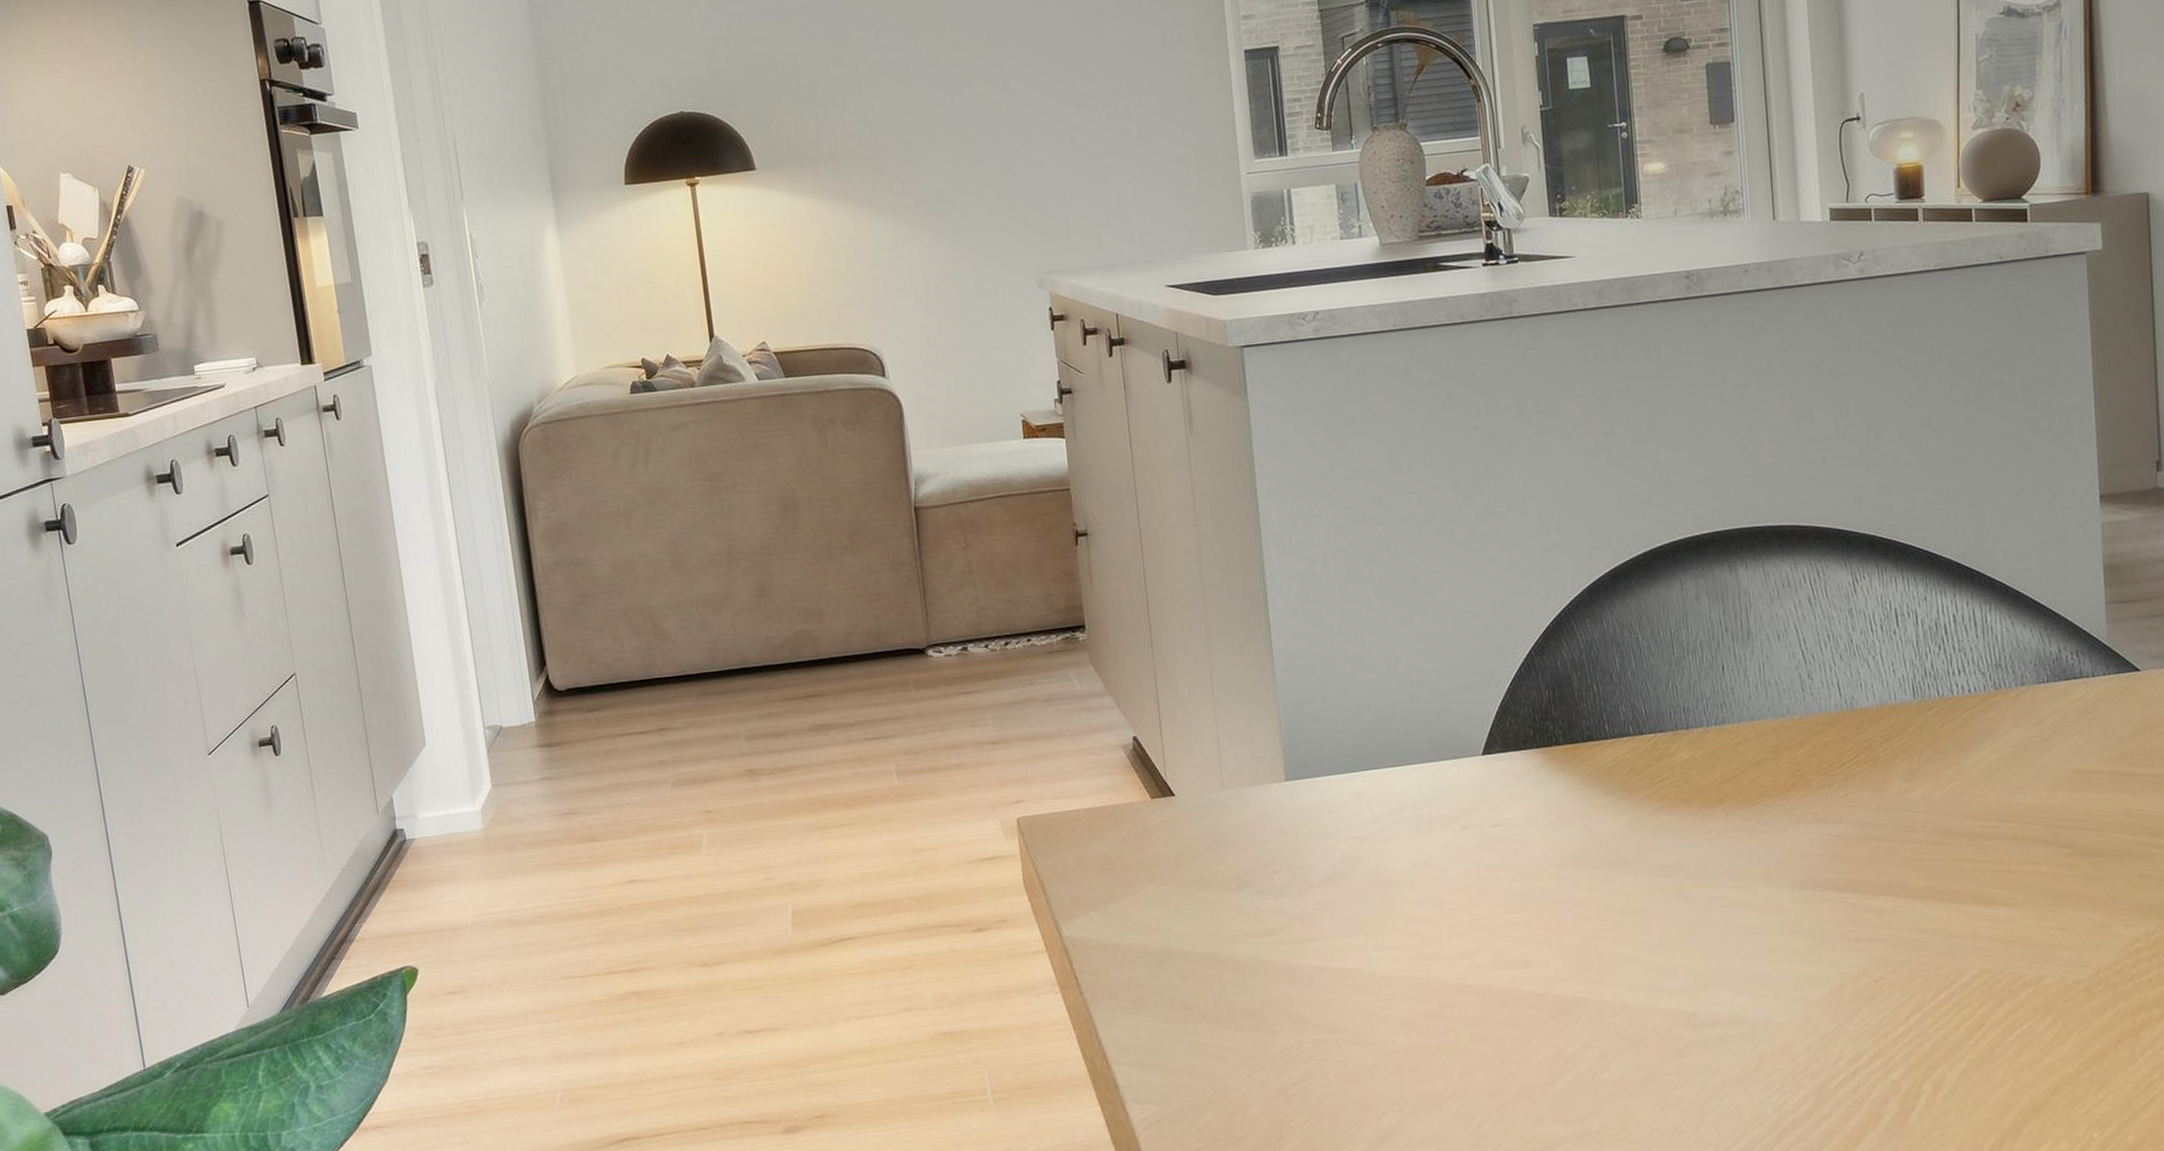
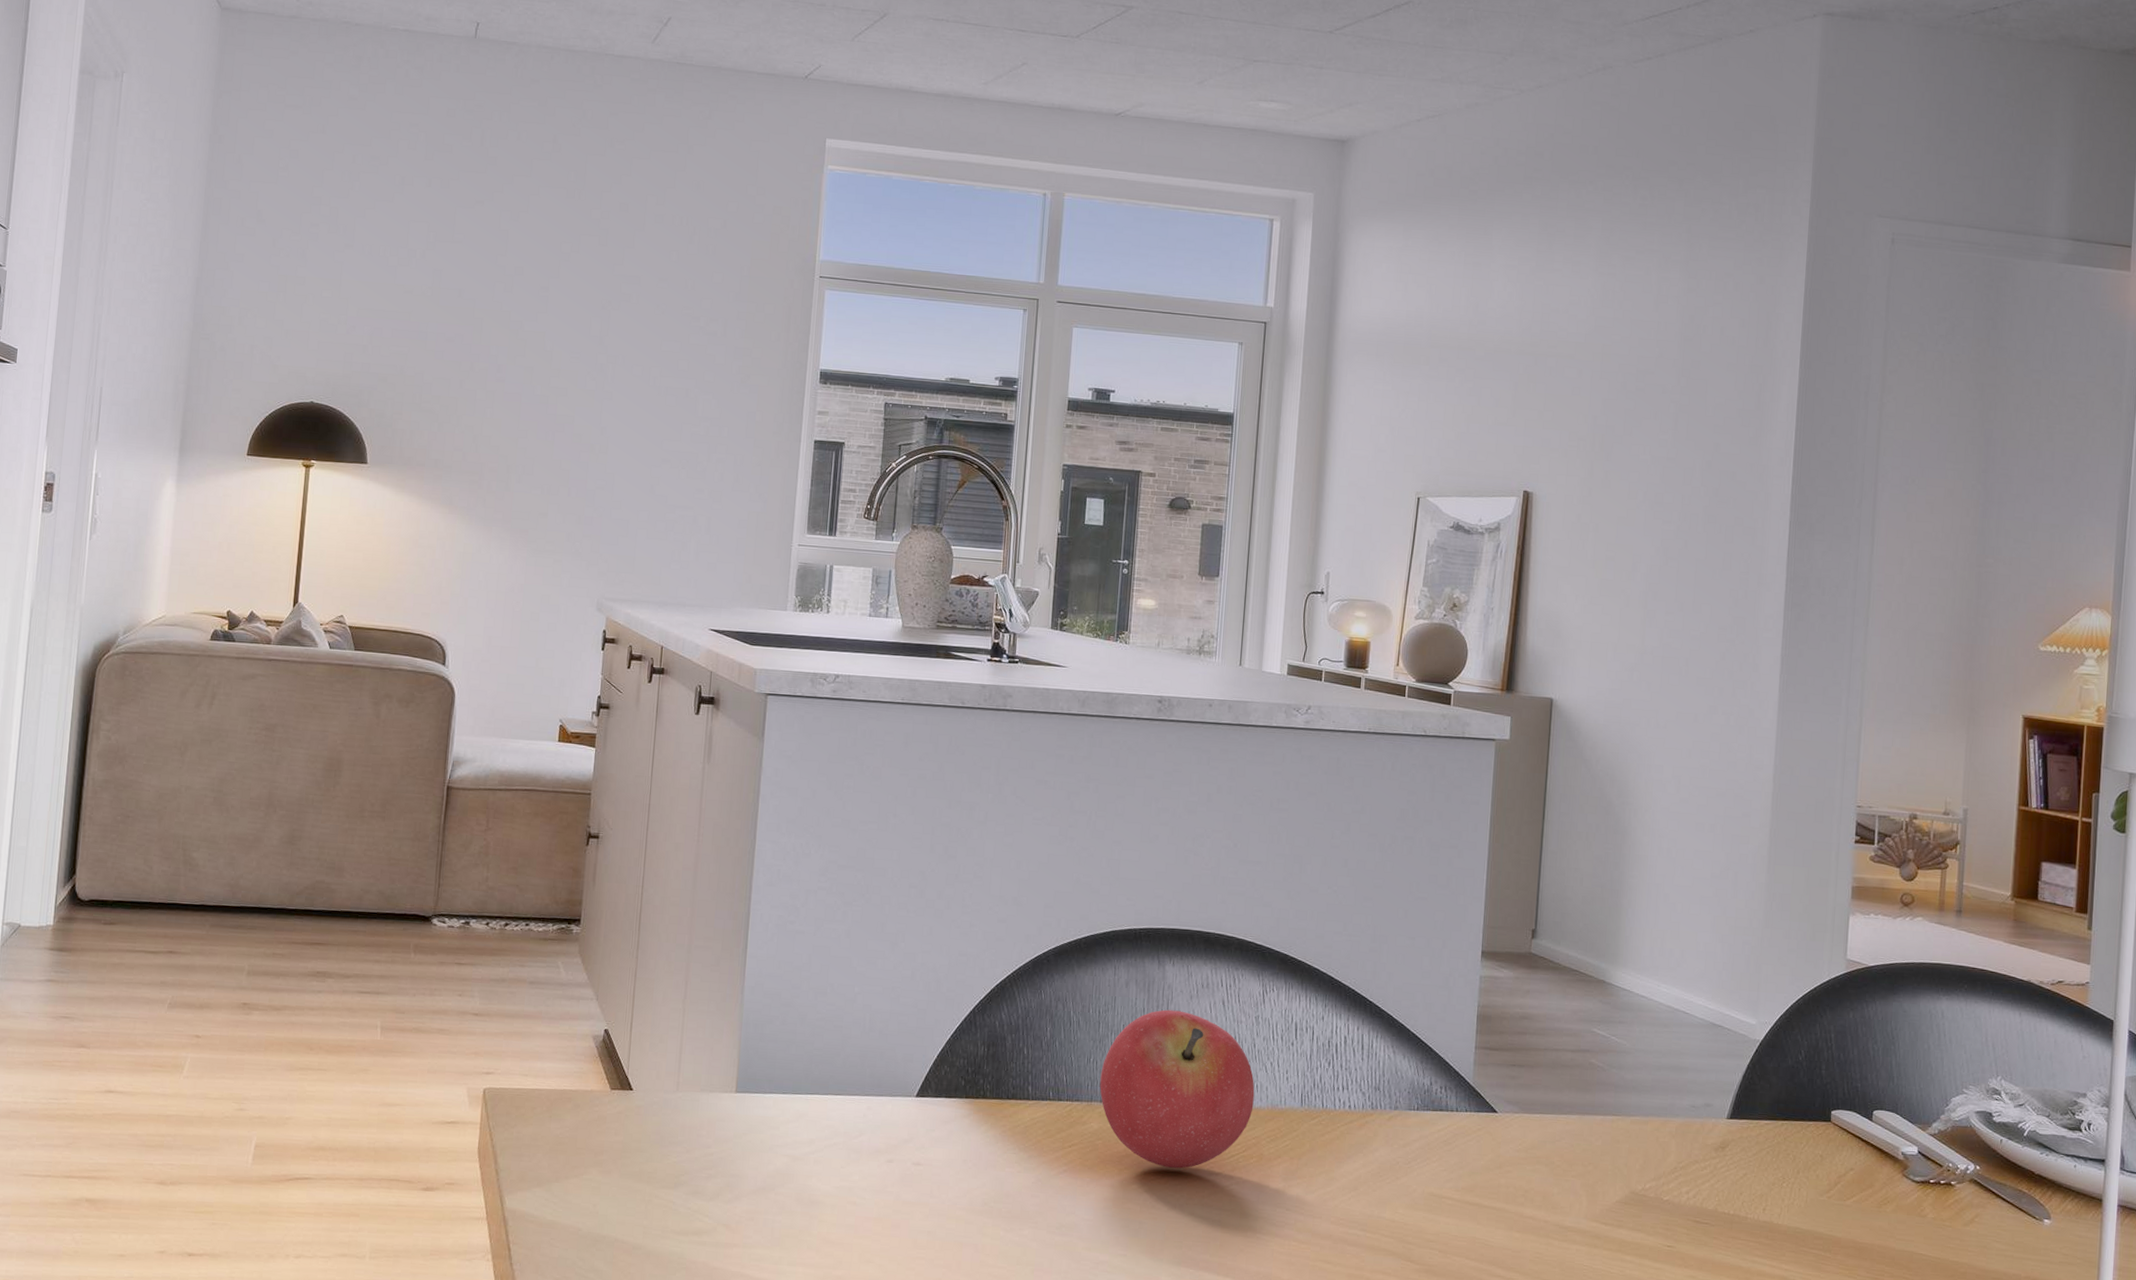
fruit: none [1682,616,1860,788] -> present [1100,1009,1255,1169]

